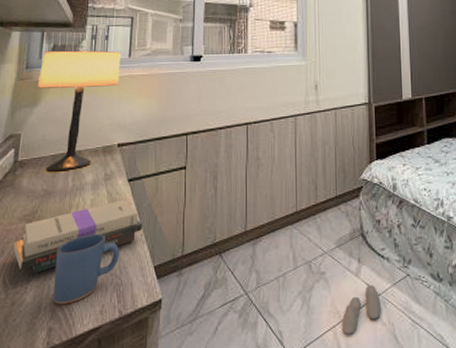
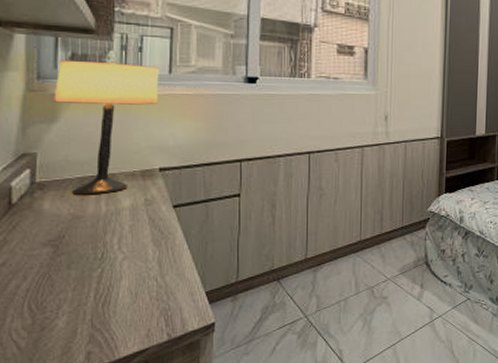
books: present [13,199,142,273] -> none [37,225,191,299]
mug: present [53,234,120,304] -> none [90,260,166,329]
slippers: present [341,285,381,335] -> none [401,308,441,351]

